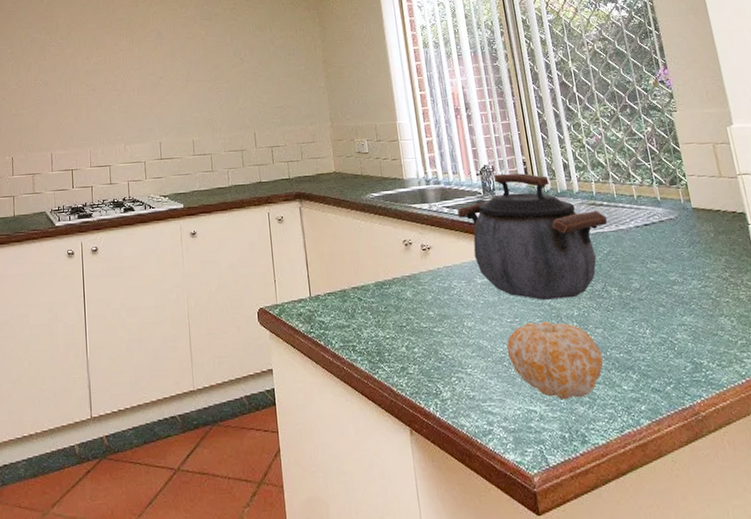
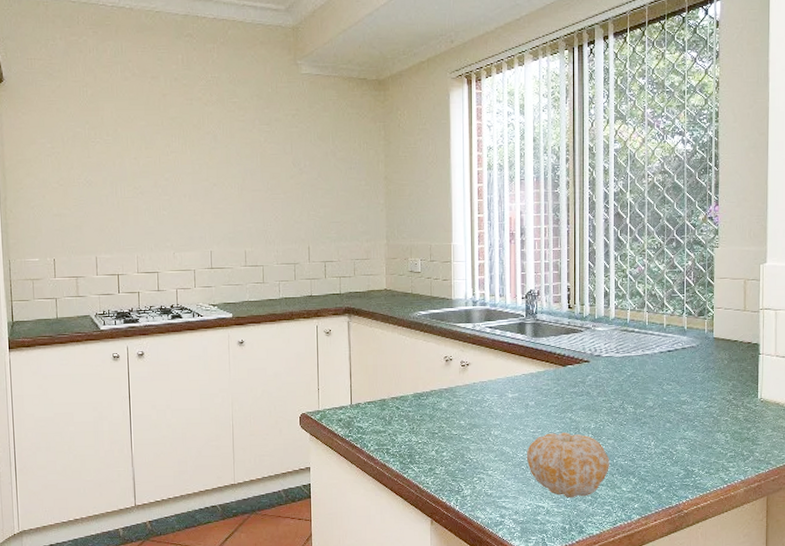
kettle: present [457,173,608,300] -> none [499,298,636,414]

